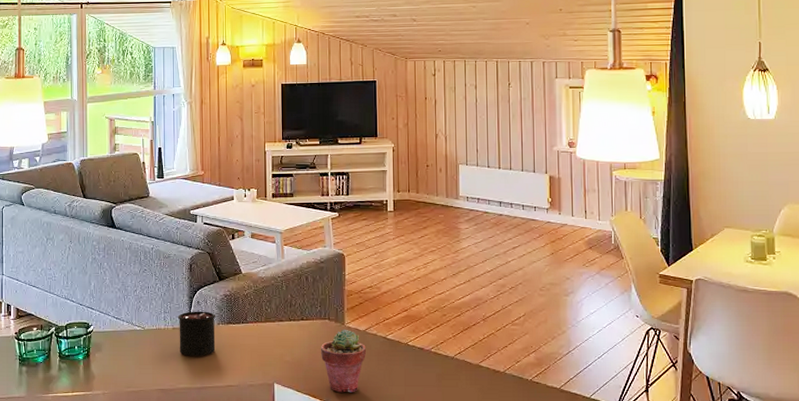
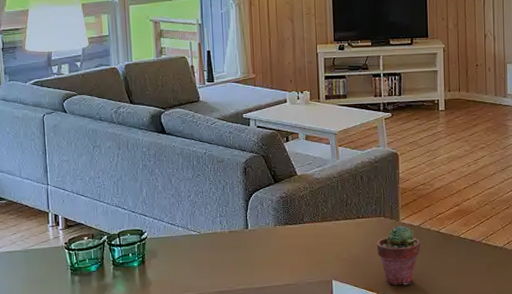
candle: present [178,301,216,356] -> none [234,204,273,258]

